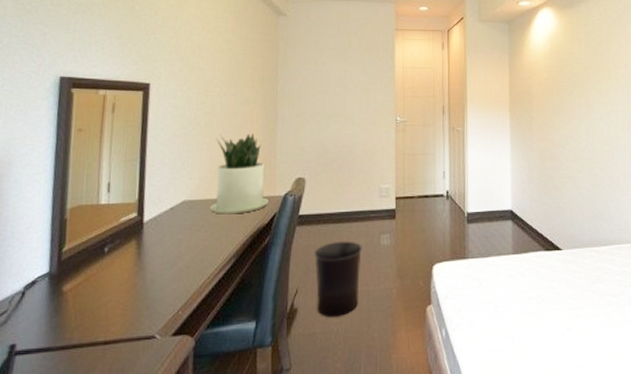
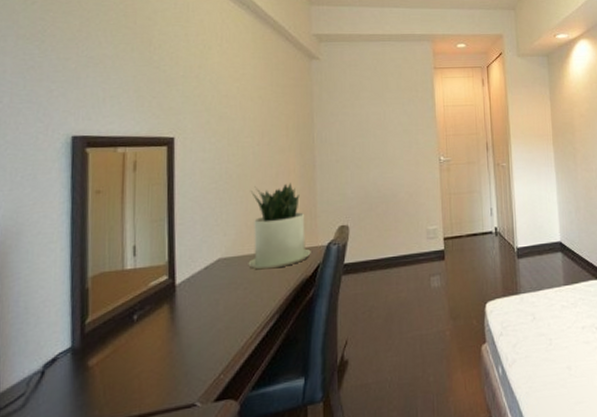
waste bin: present [314,241,362,316] -> none [362,286,412,366]

